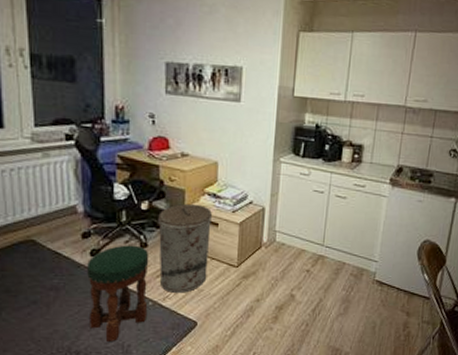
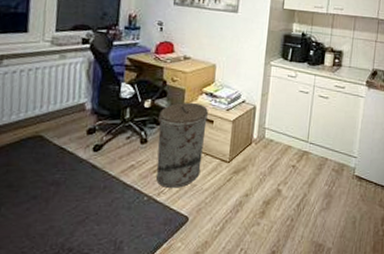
stool: present [87,245,149,341] -> none [85,140,148,238]

